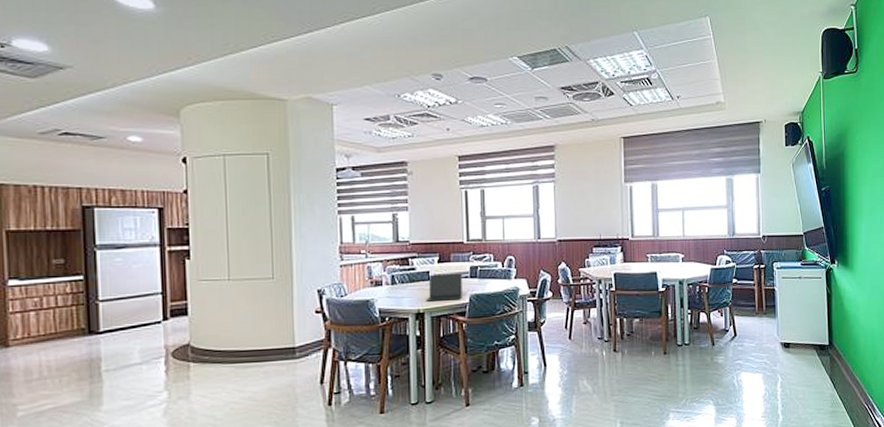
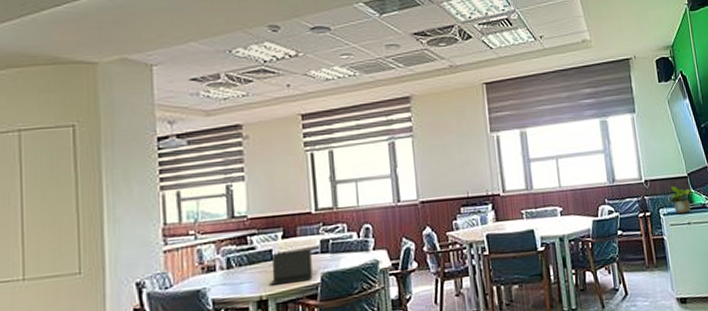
potted plant: none [781,242,806,269] -> present [667,186,692,215]

